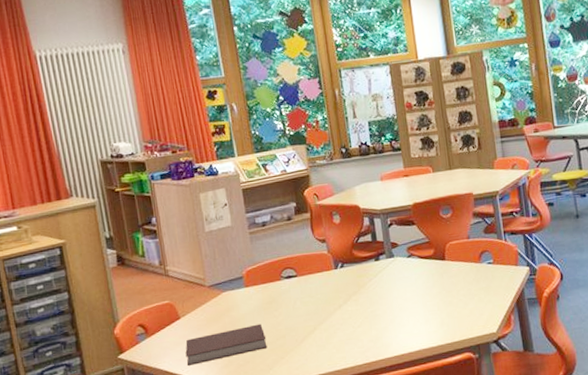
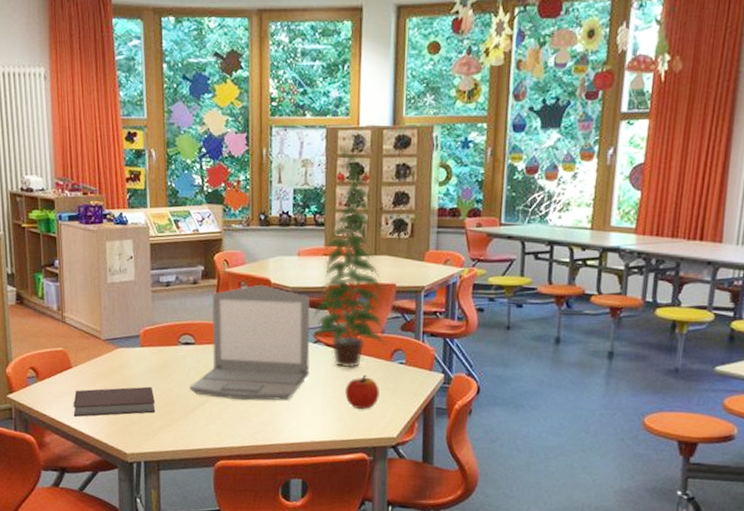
laptop: none [297,211,409,324] -> present [189,284,311,401]
plant: none [402,80,474,277] -> present [310,148,387,369]
apple: none [443,279,475,312] -> present [345,374,379,409]

